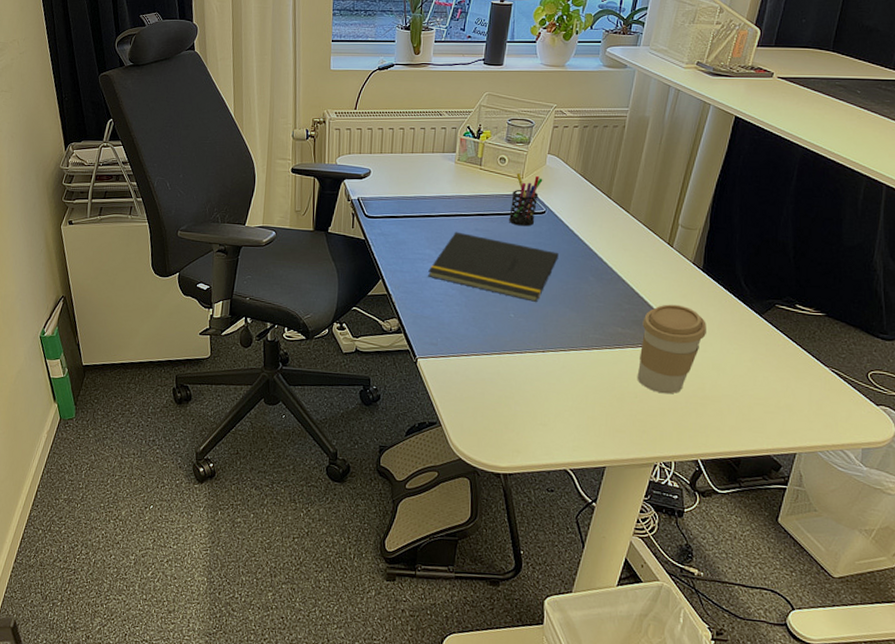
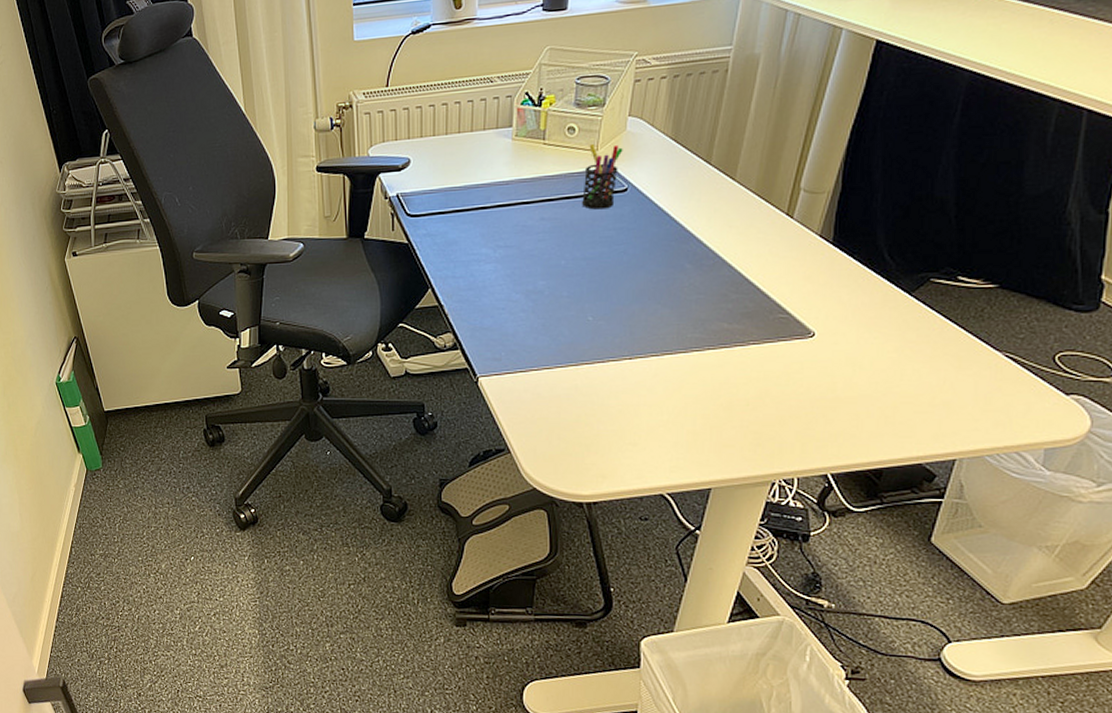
notepad: present [428,232,559,303] -> none [486,223,646,301]
coffee cup: present [637,304,706,394] -> none [748,289,838,399]

